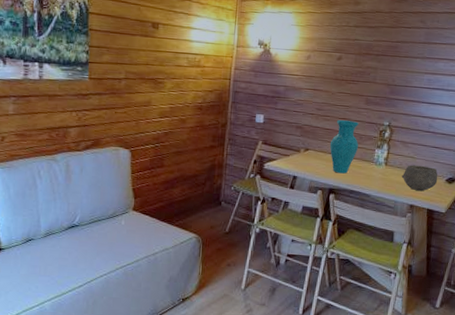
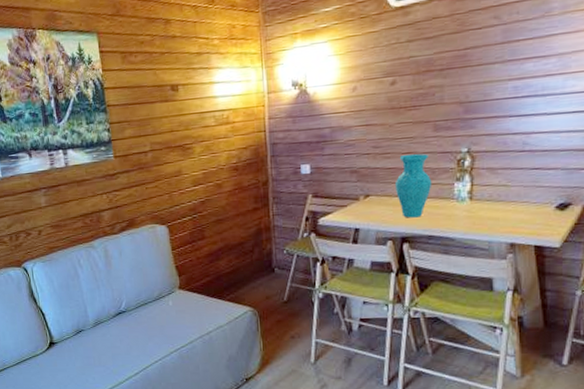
bowl: present [401,164,438,192] -> none [493,193,544,226]

